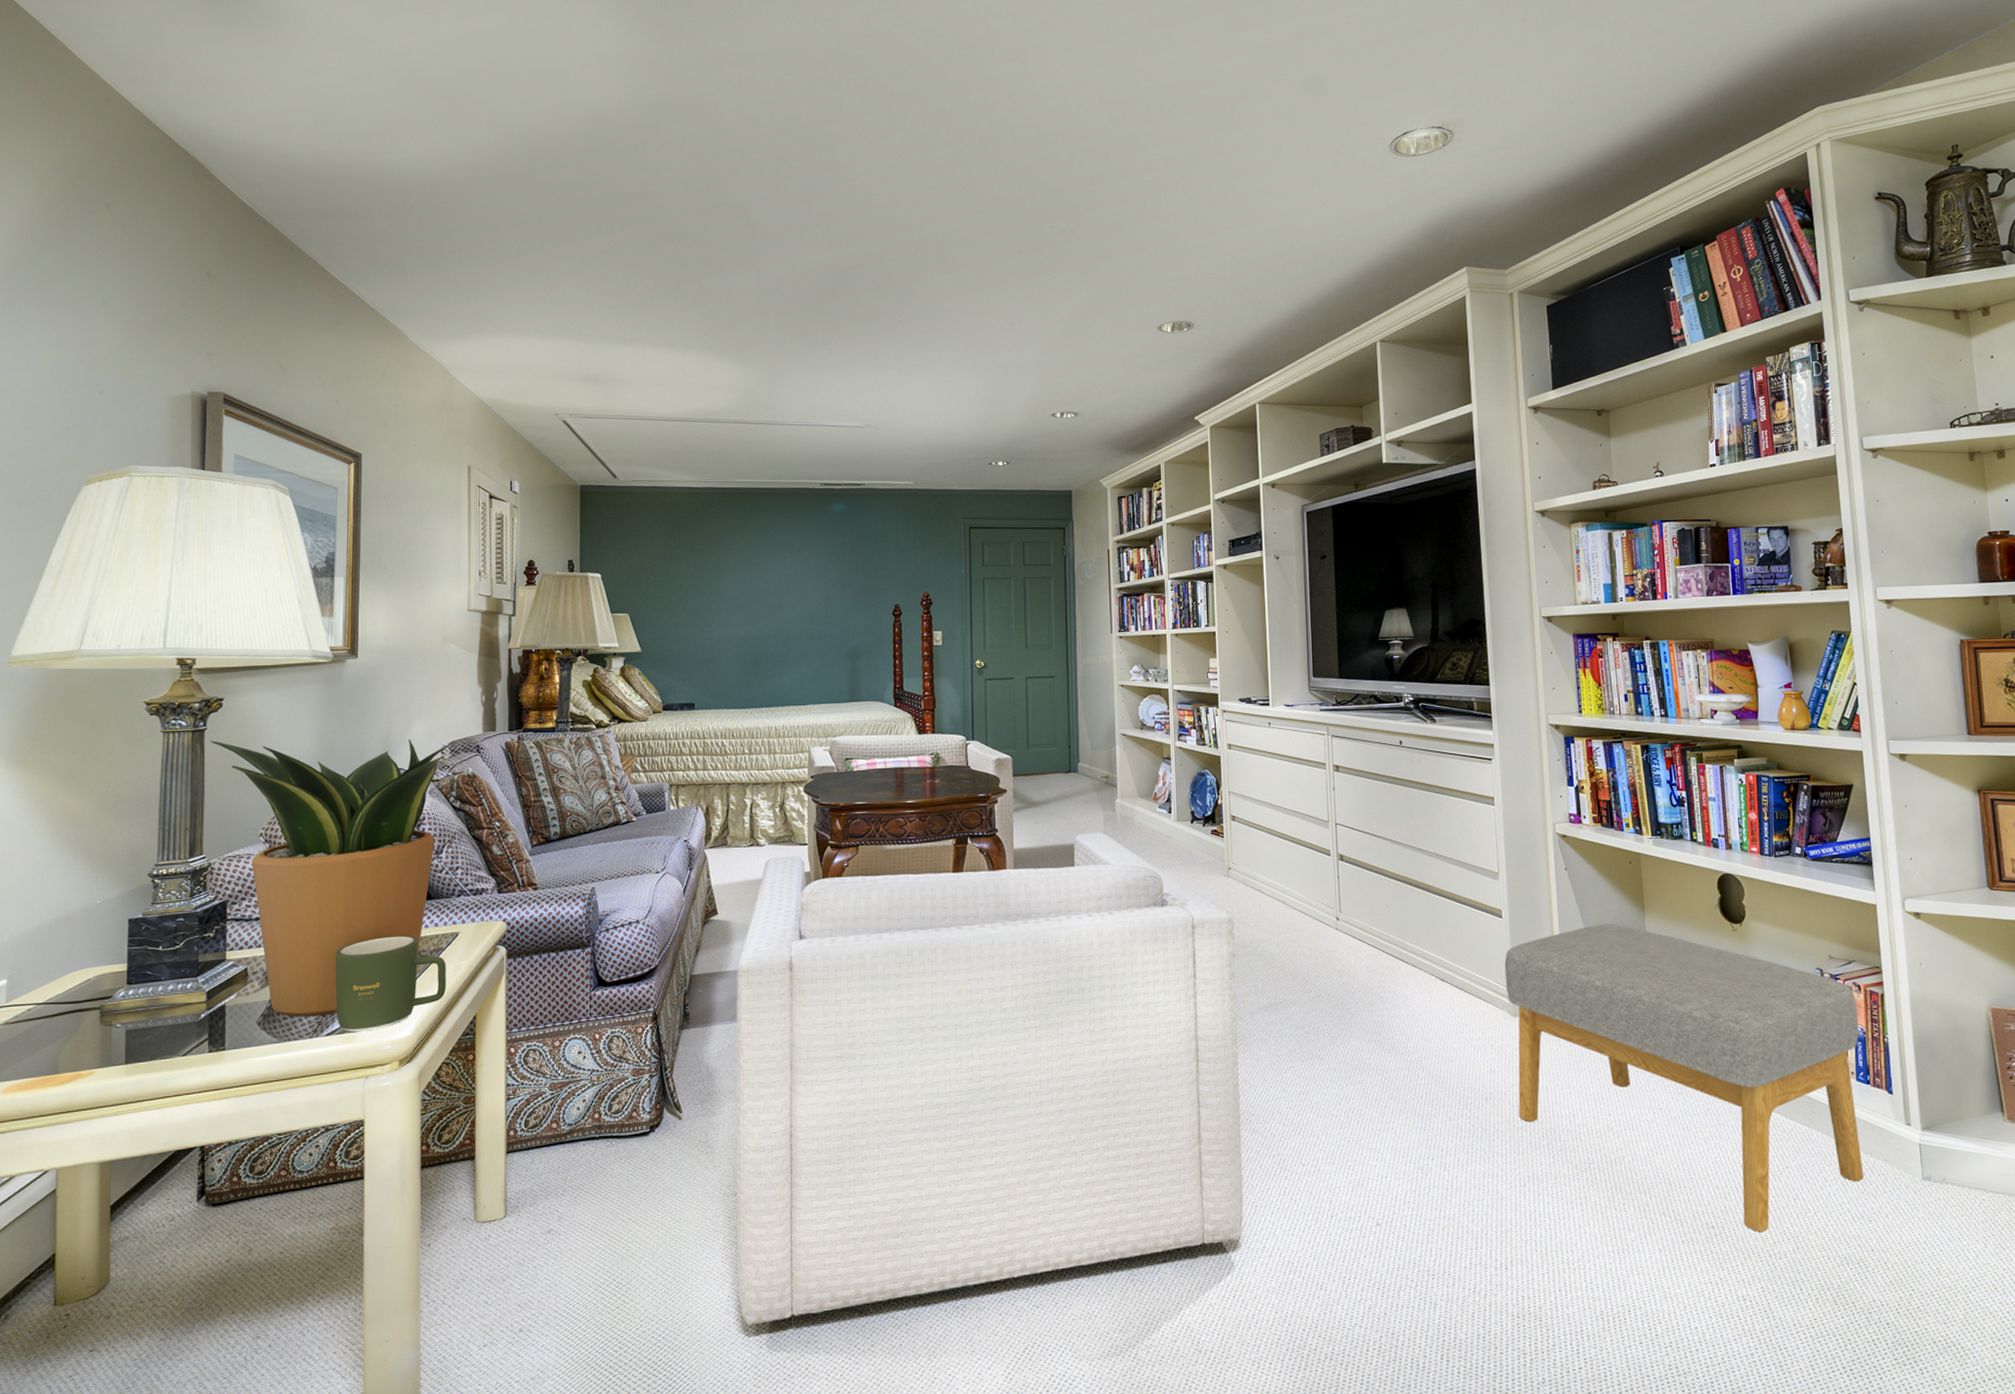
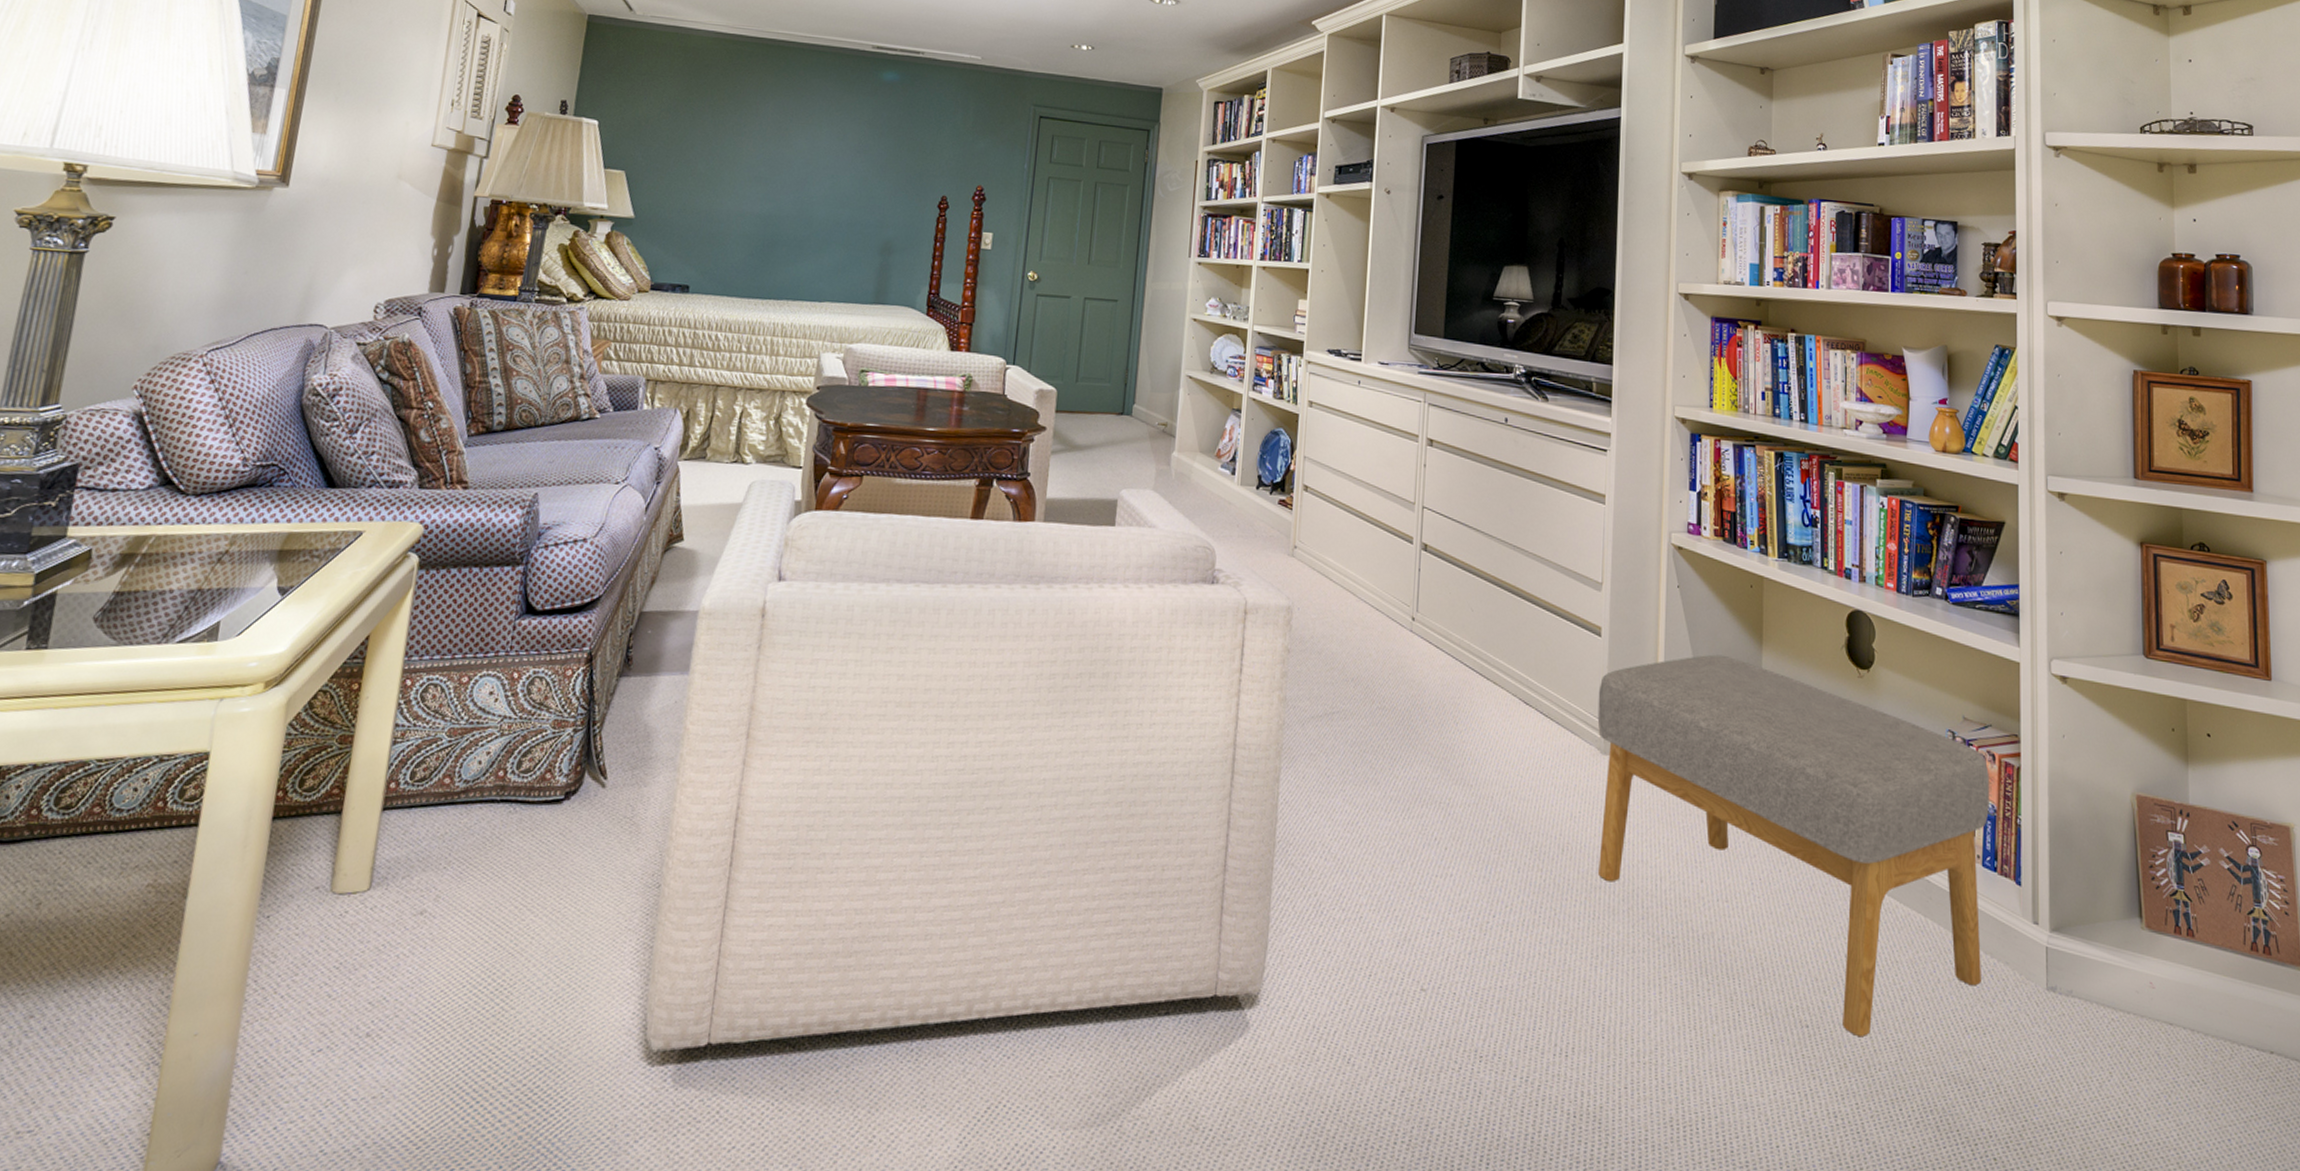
potted plant: present [211,739,450,1017] -> none [90,266,386,618]
mug: present [335,935,446,1032] -> none [194,527,342,642]

